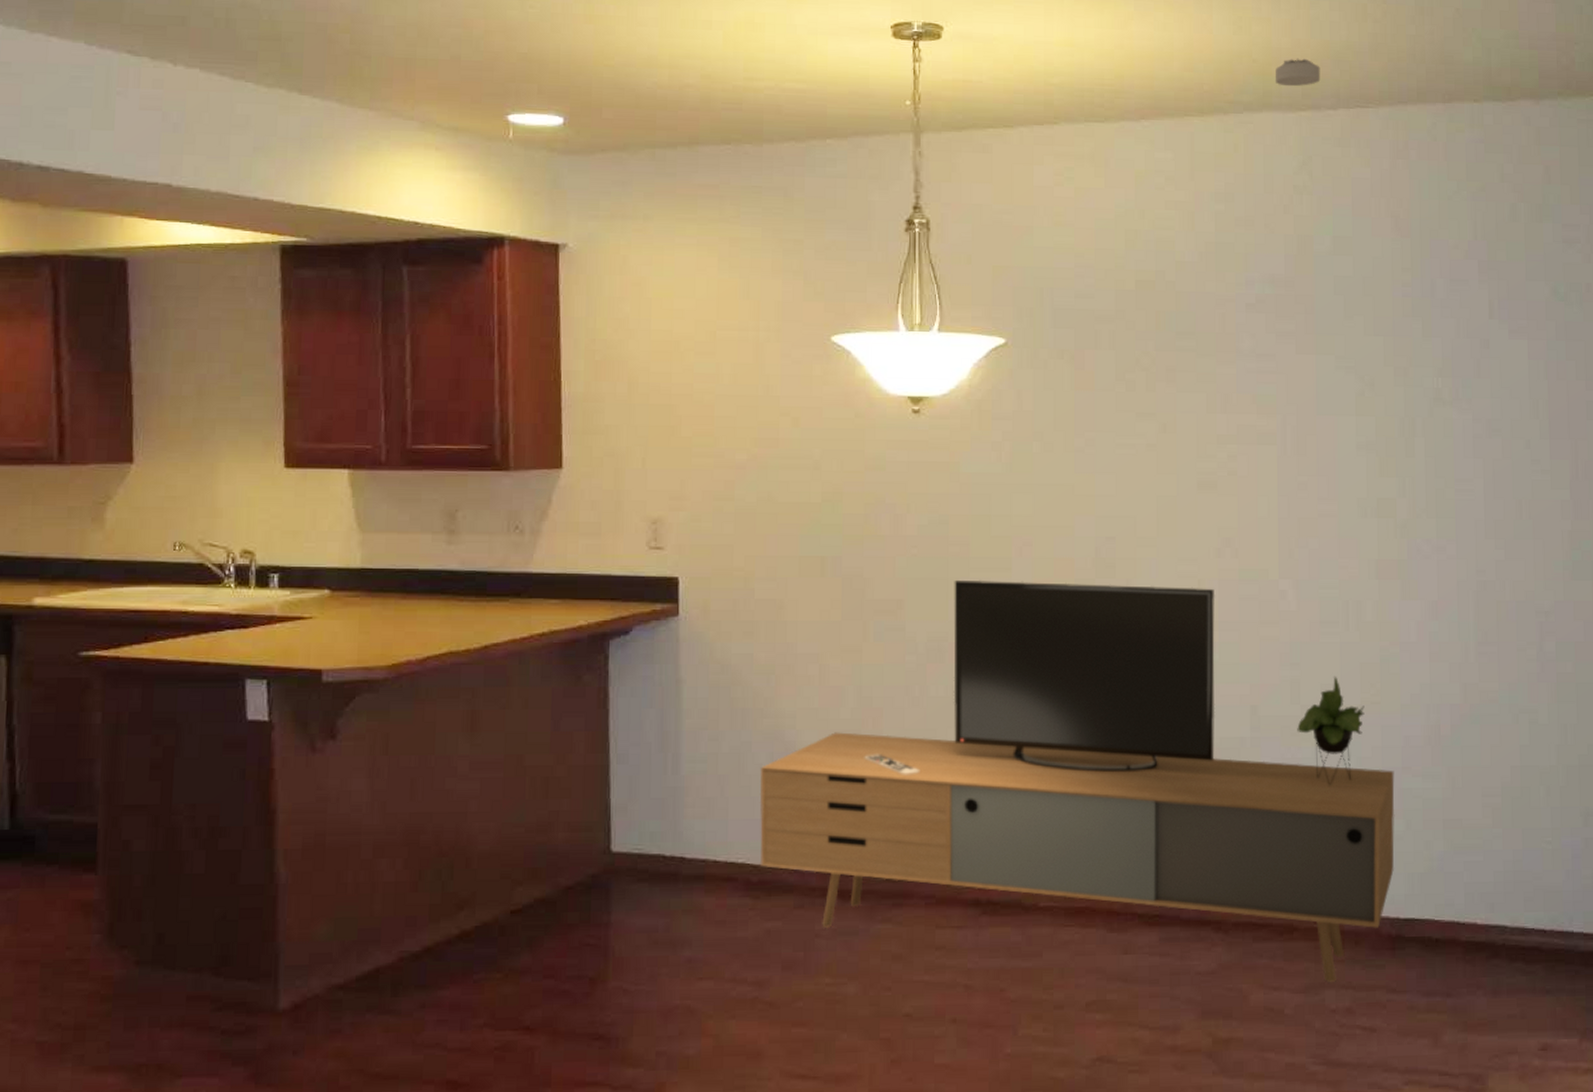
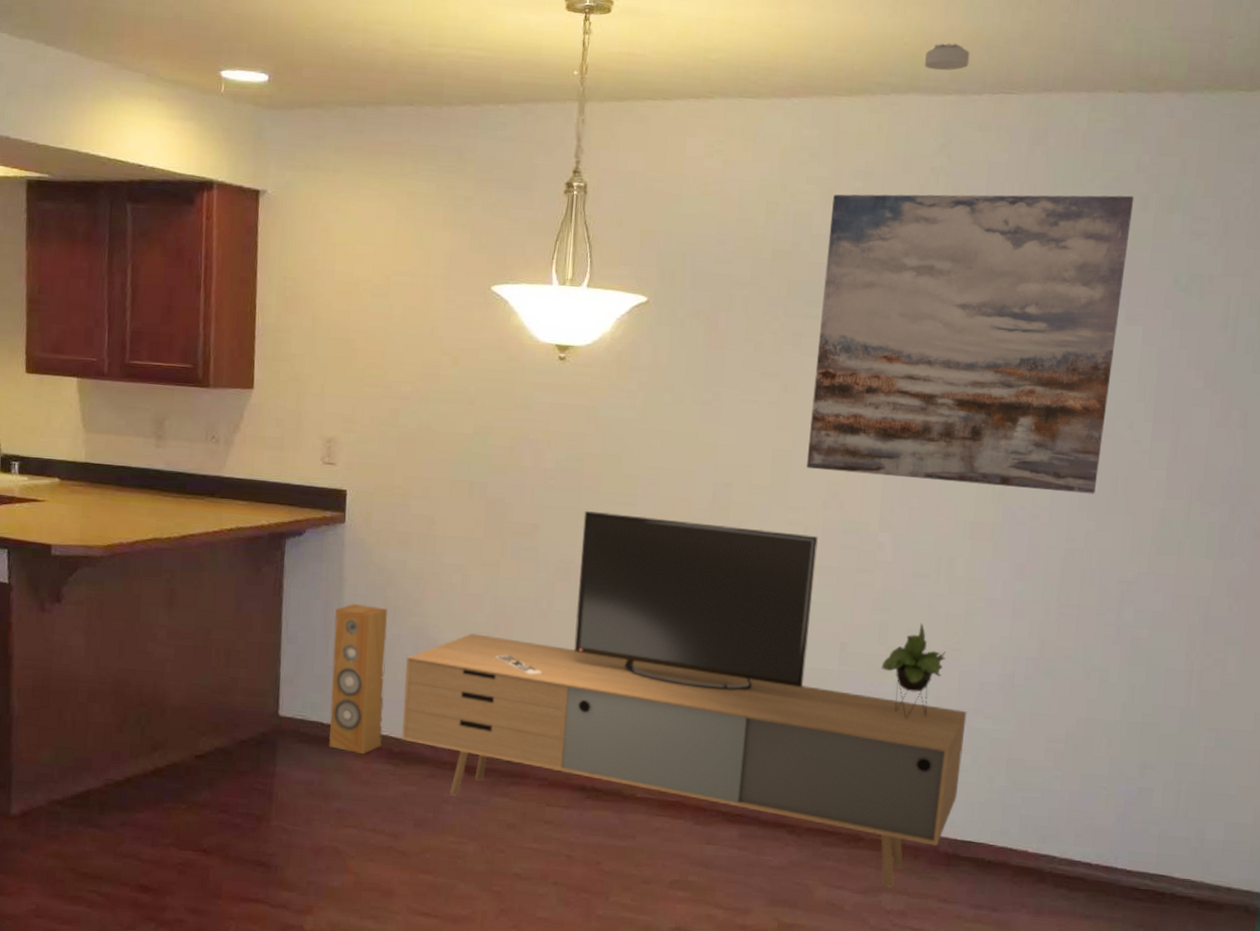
speaker: none [672,710,737,888] -> present [328,604,388,754]
wall art: none [1194,206,1503,521] -> present [807,194,1134,494]

